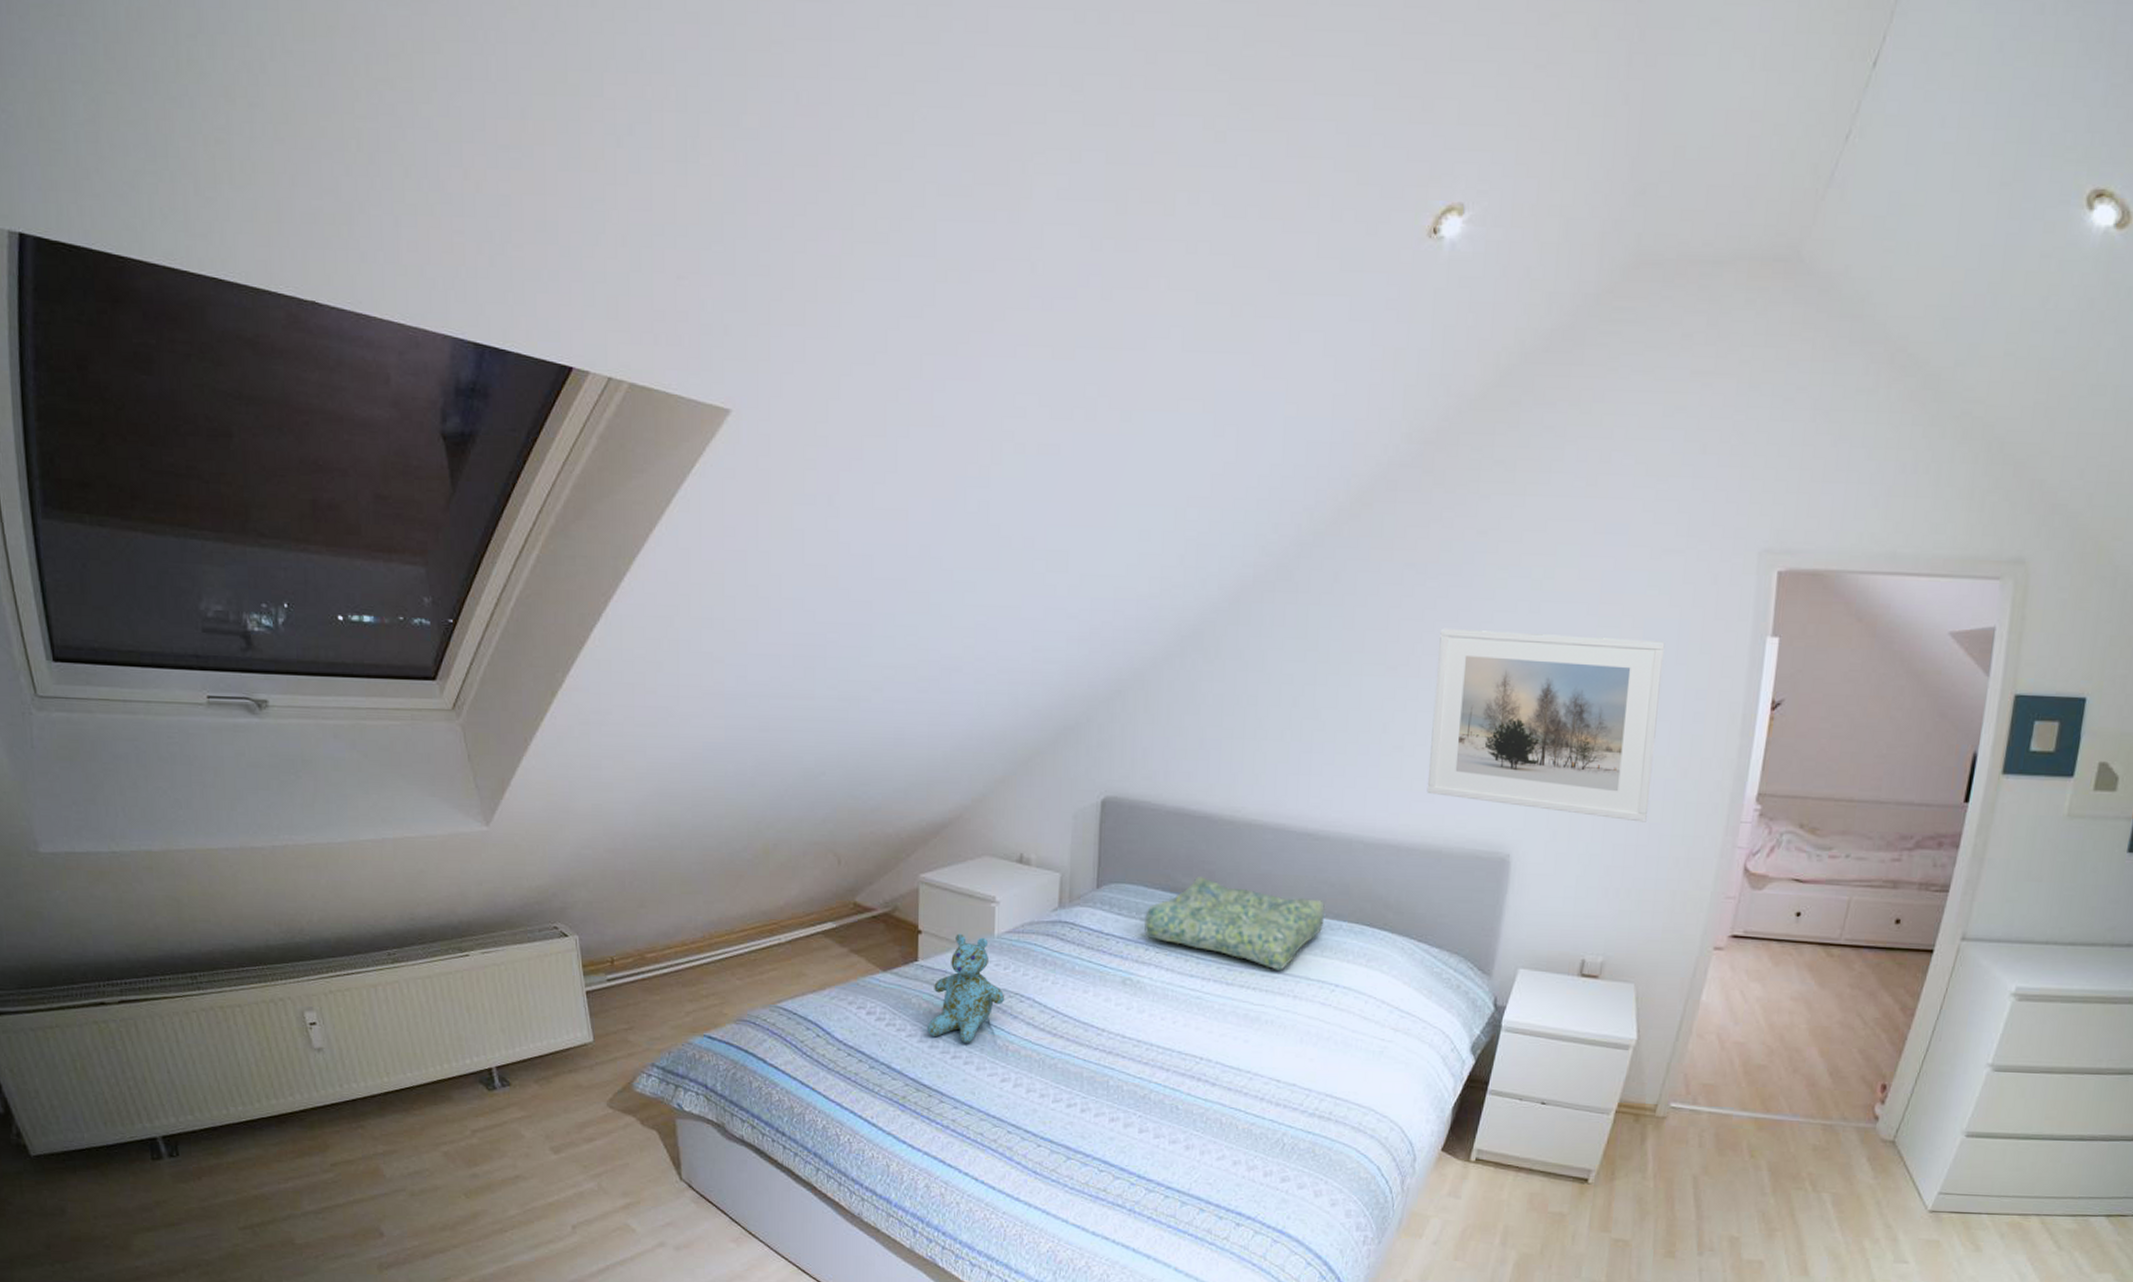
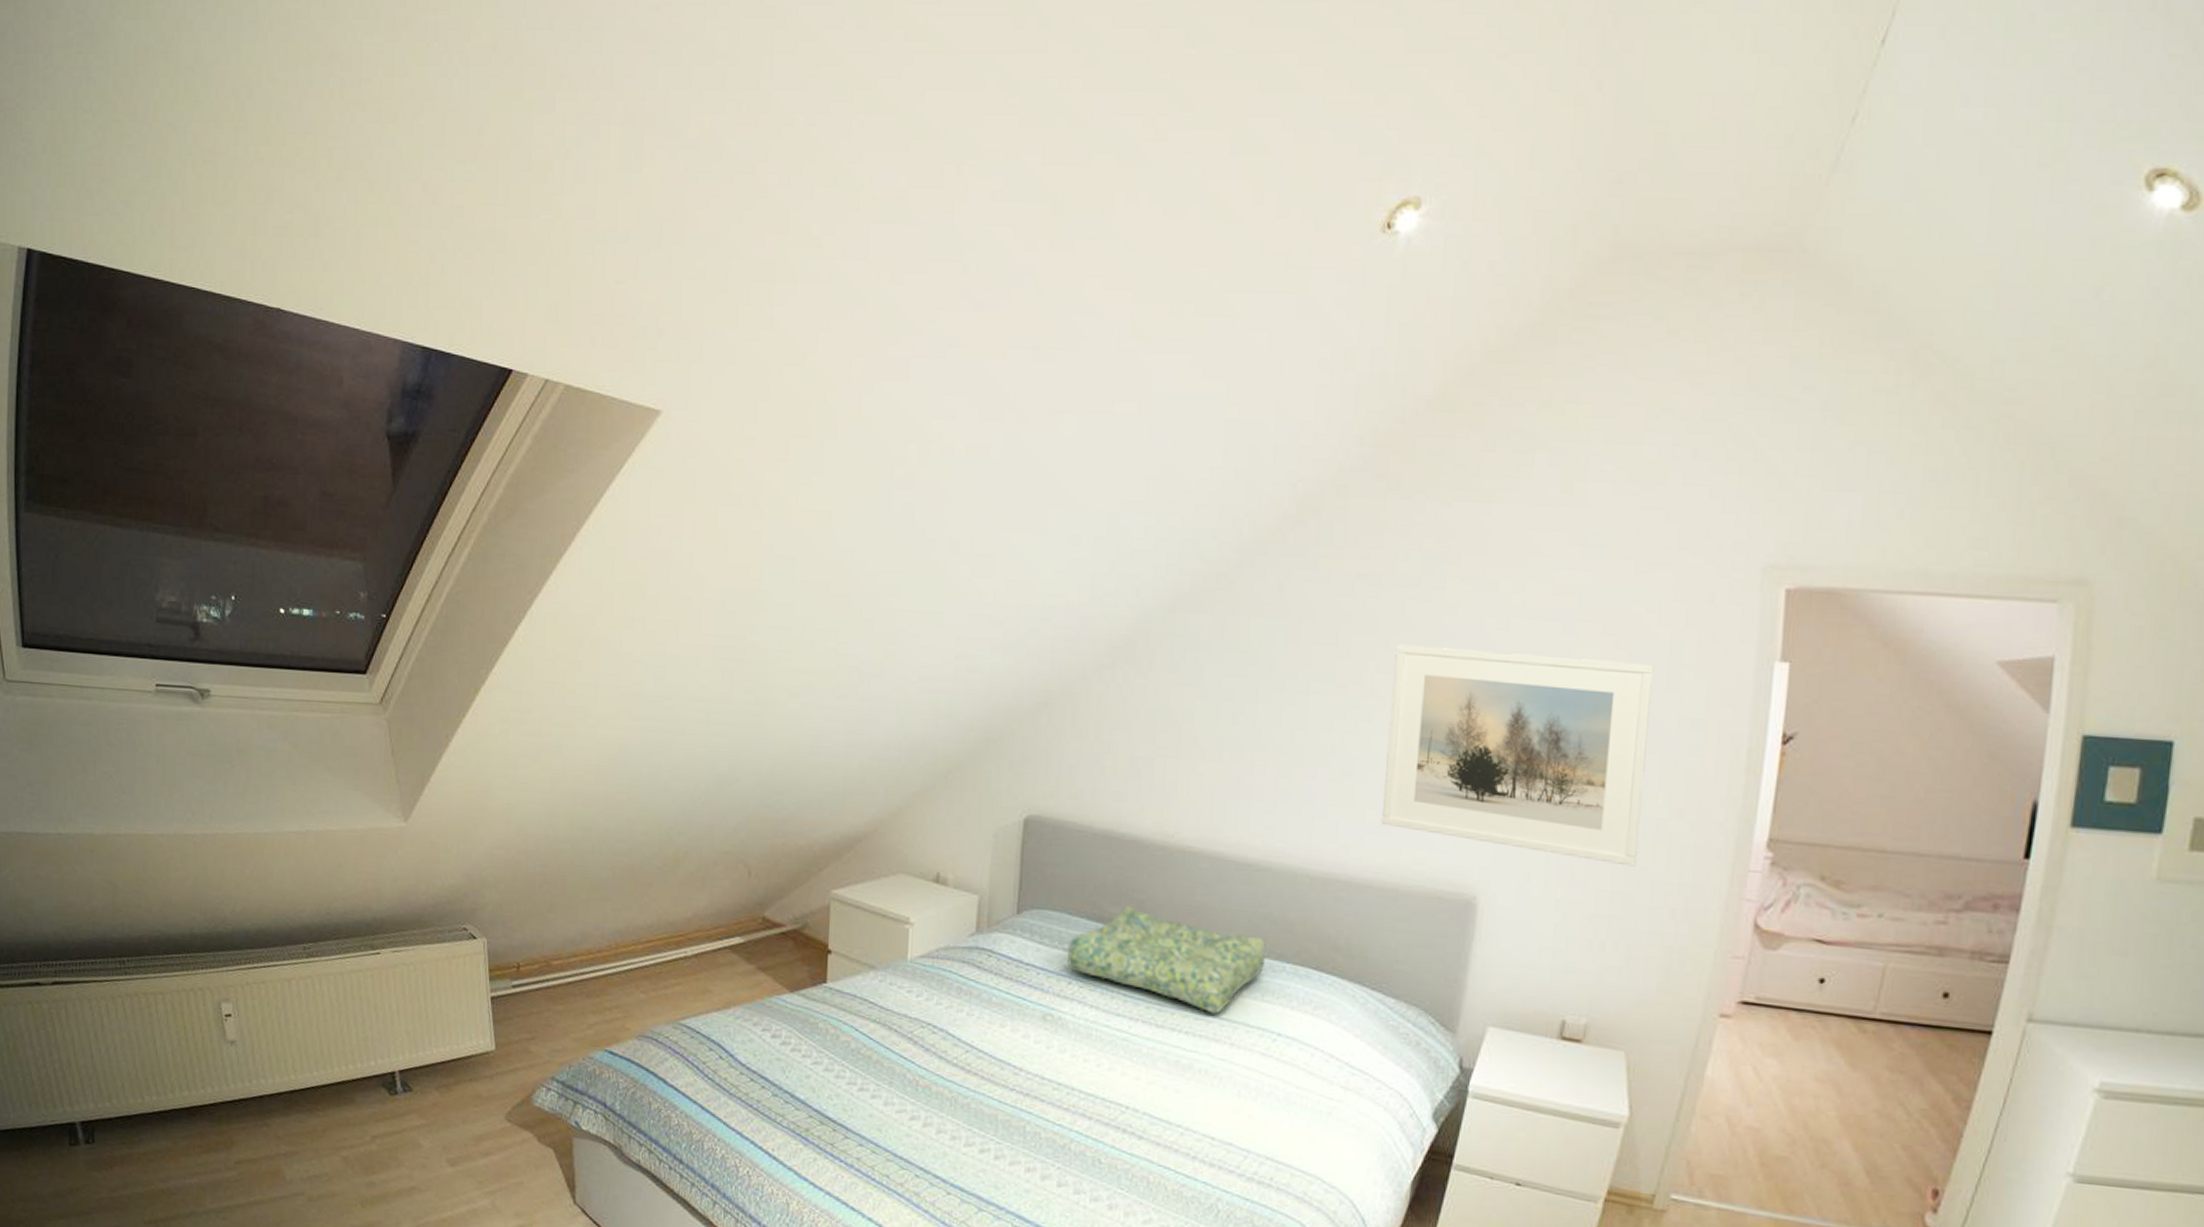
stuffed bear: present [928,933,1005,1043] -> none [834,955,917,1075]

